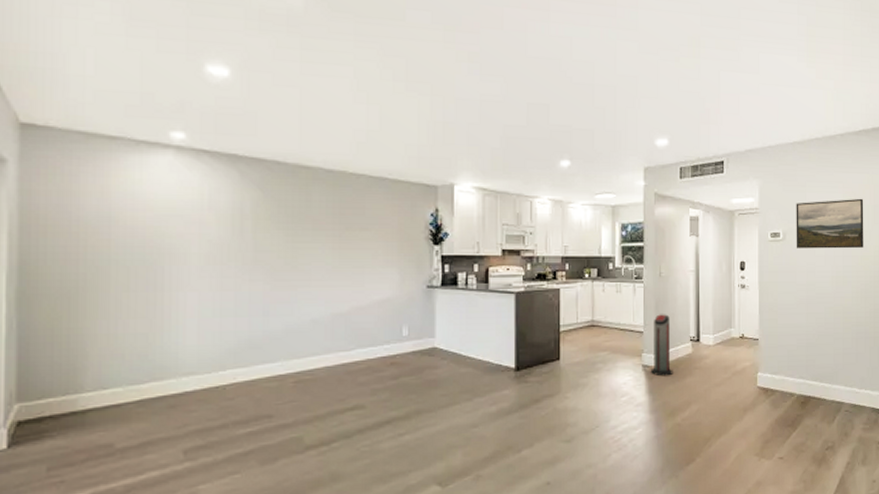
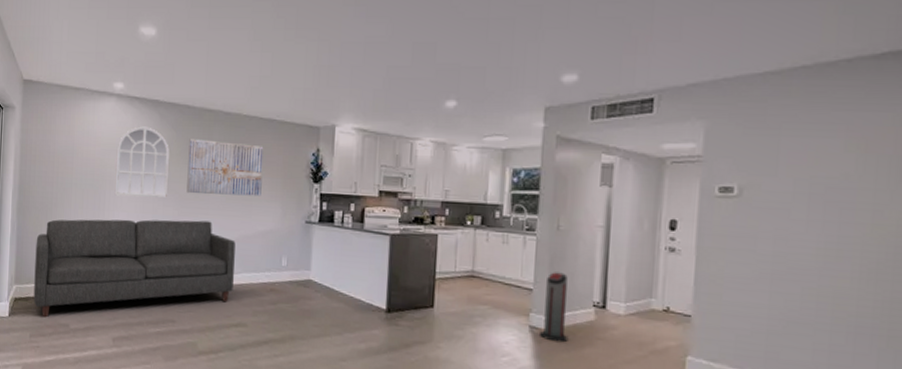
sofa: none [51,294,346,441] -> present [33,219,236,318]
mirror: none [178,185,255,272] -> present [114,126,169,198]
wall art: none [280,200,375,264] -> present [186,139,264,197]
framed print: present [796,198,864,249] -> none [758,145,883,214]

